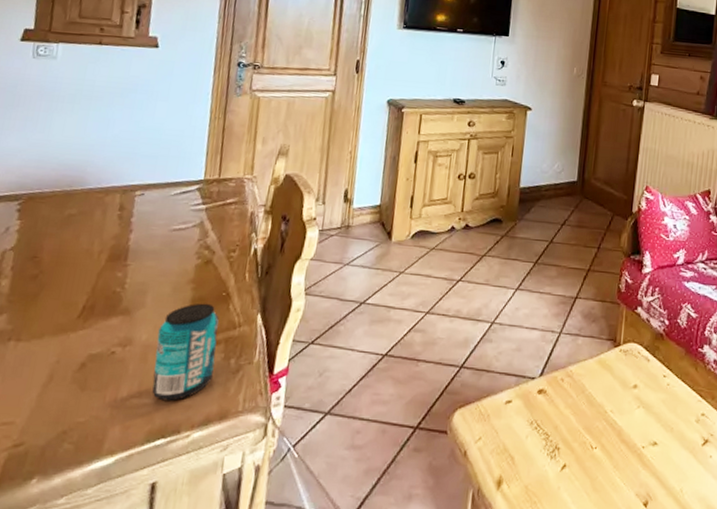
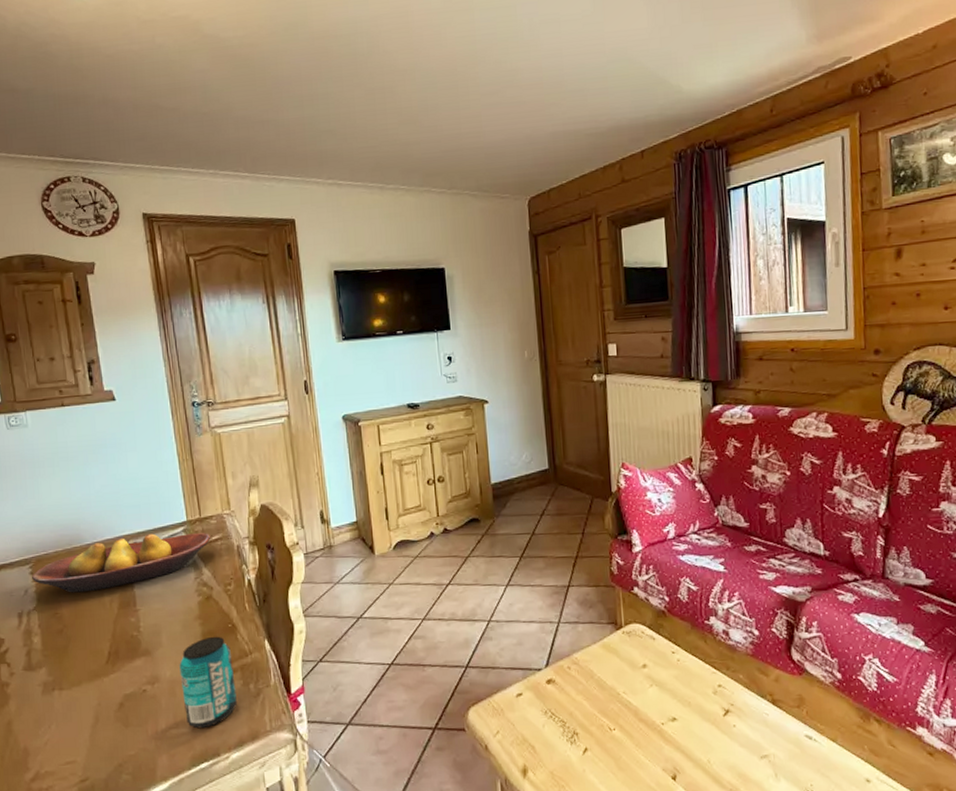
fruit bowl: none [18,187,226,239] -> present [32,533,211,593]

